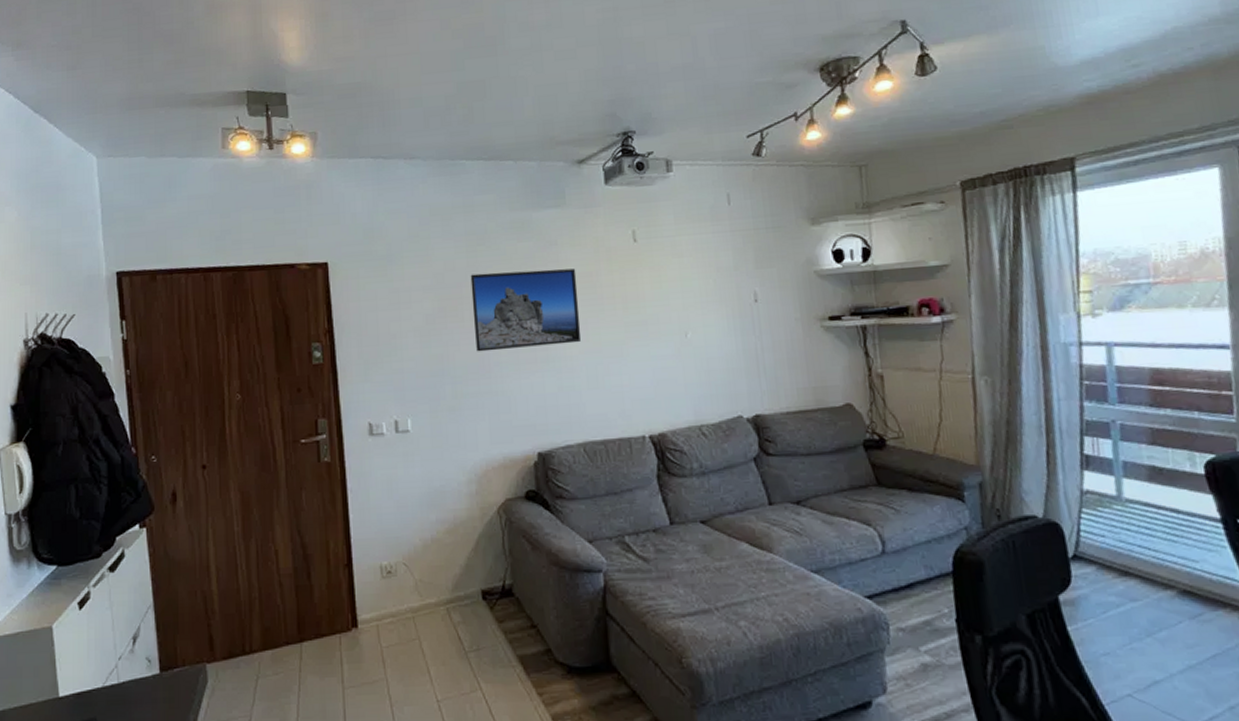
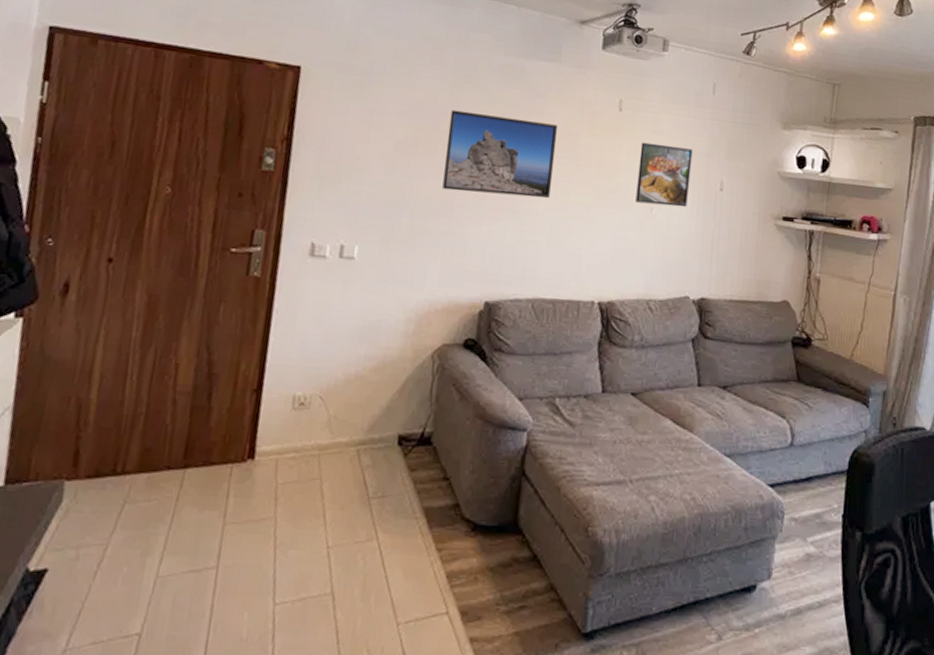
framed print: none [662,265,723,330] -> present [635,142,693,208]

